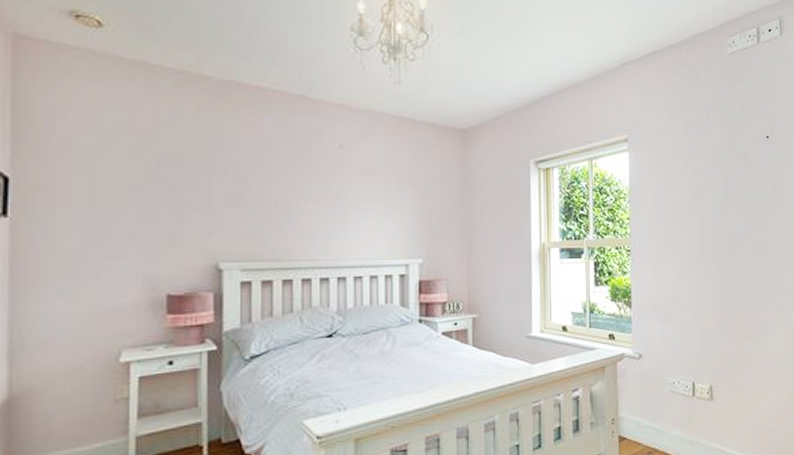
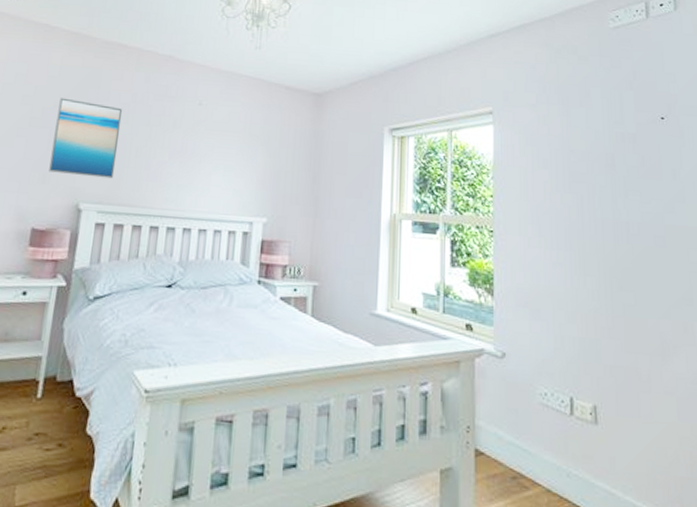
wall art: none [177,148,255,234] -> present [49,97,123,179]

